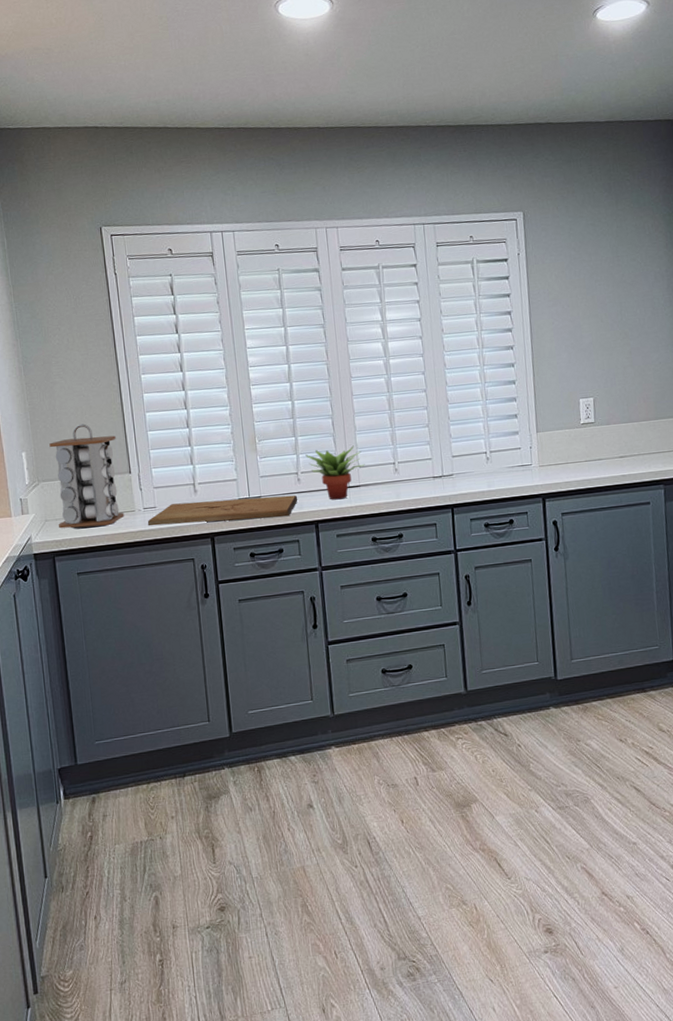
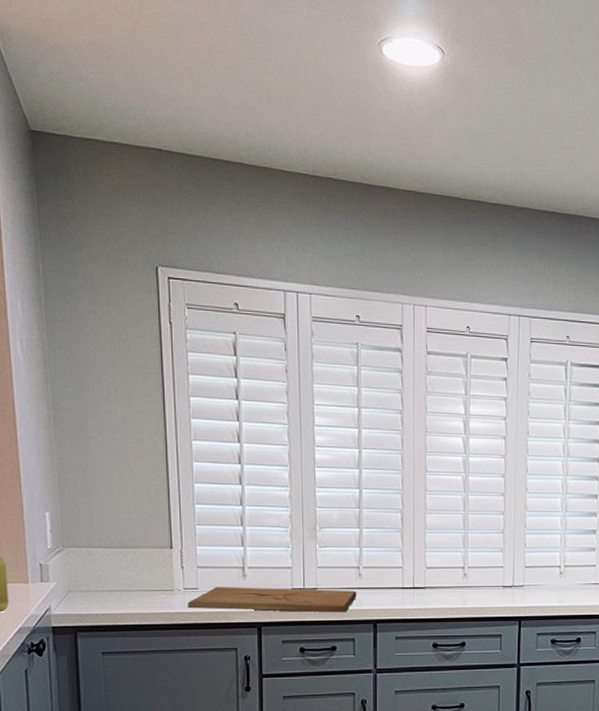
spice rack: present [49,423,124,529] -> none [79,487,161,604]
succulent plant: present [305,445,365,500] -> none [369,544,433,600]

